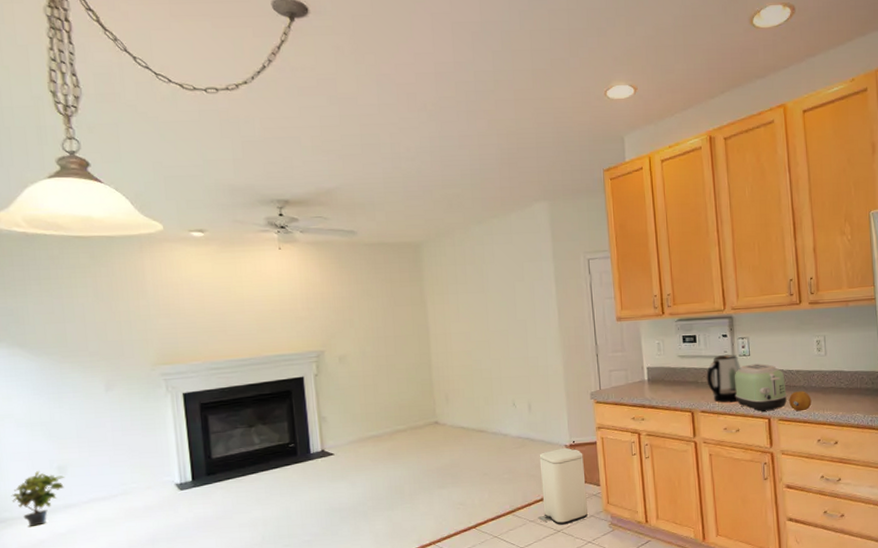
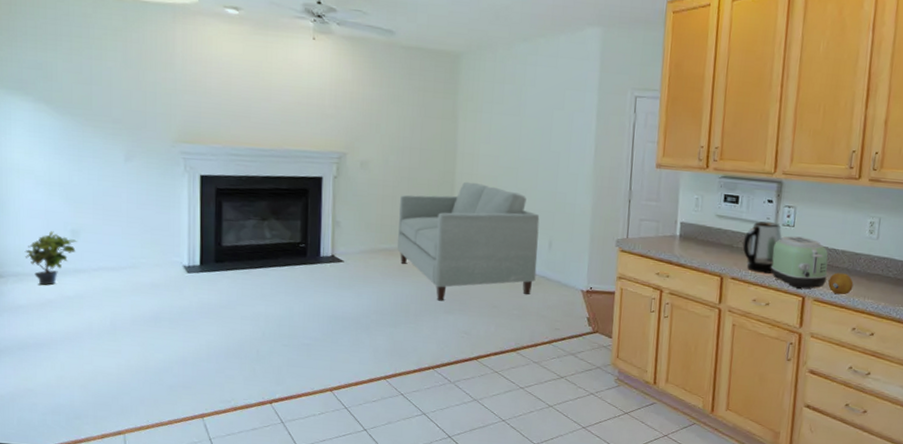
sofa: none [380,360,521,477] -> present [397,181,540,301]
pedal bin: present [538,447,588,525] -> none [542,292,599,372]

